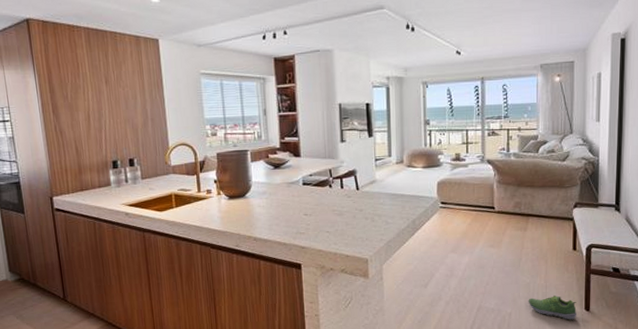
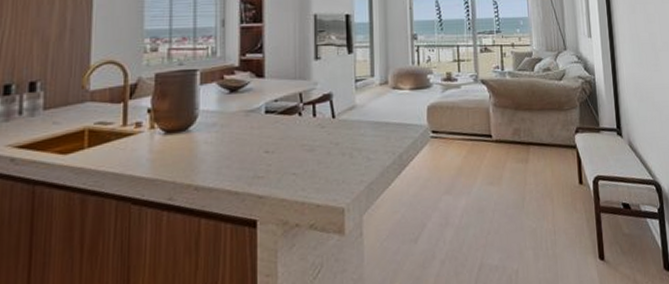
shoe: present [528,295,577,320] -> none [536,242,591,274]

